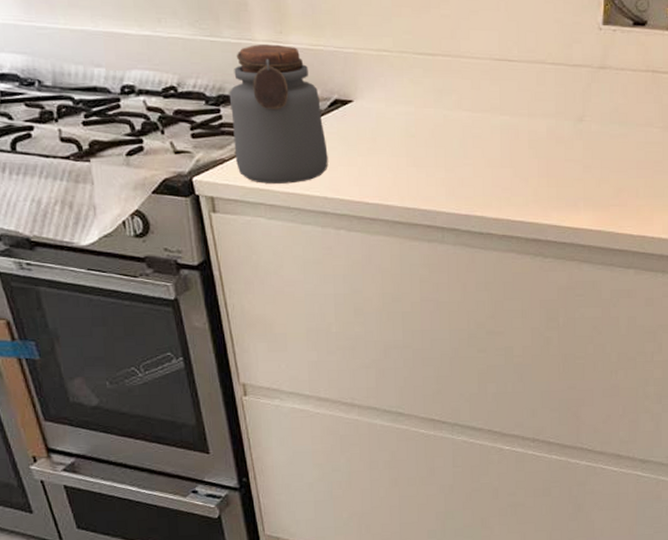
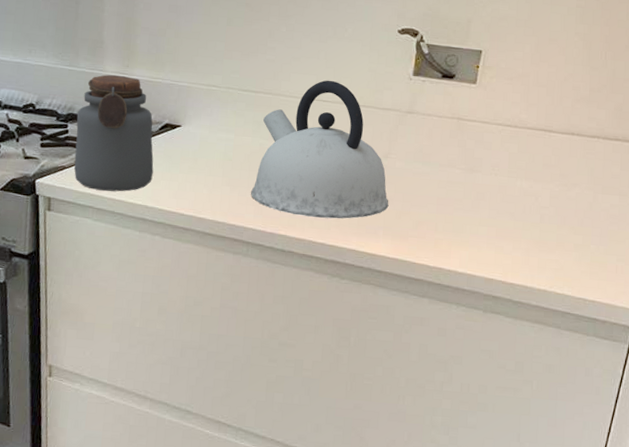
kettle: none [440,35,587,193] -> present [251,80,389,219]

